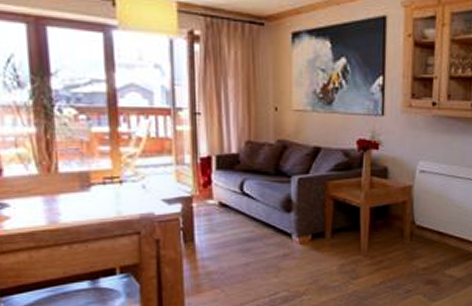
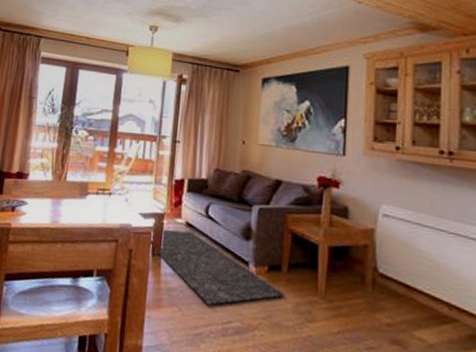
rug: none [190,212,330,281] -> present [158,229,285,305]

